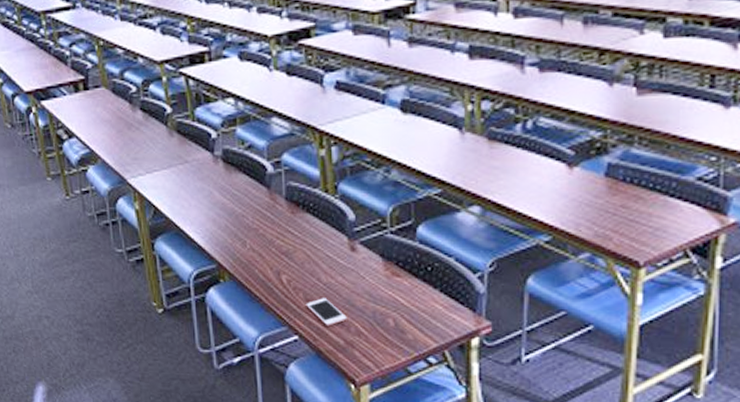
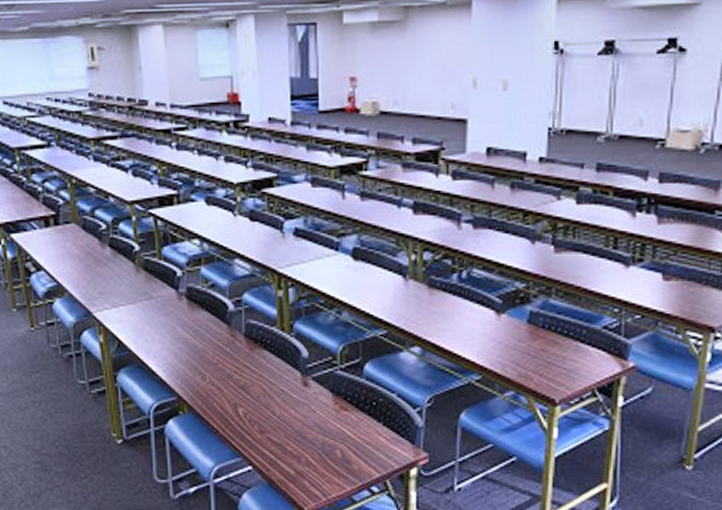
cell phone: present [306,298,347,326] -> none [260,430,298,457]

